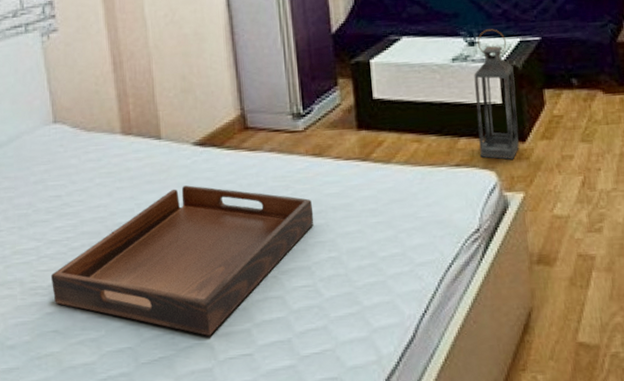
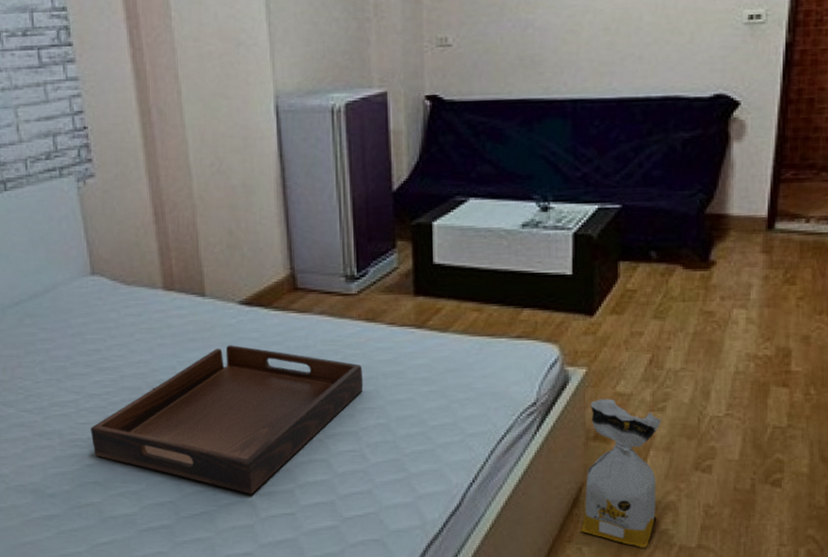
lantern: present [474,29,519,160] -> none [543,194,588,333]
bag: none [531,222,606,374] -> present [581,399,661,548]

